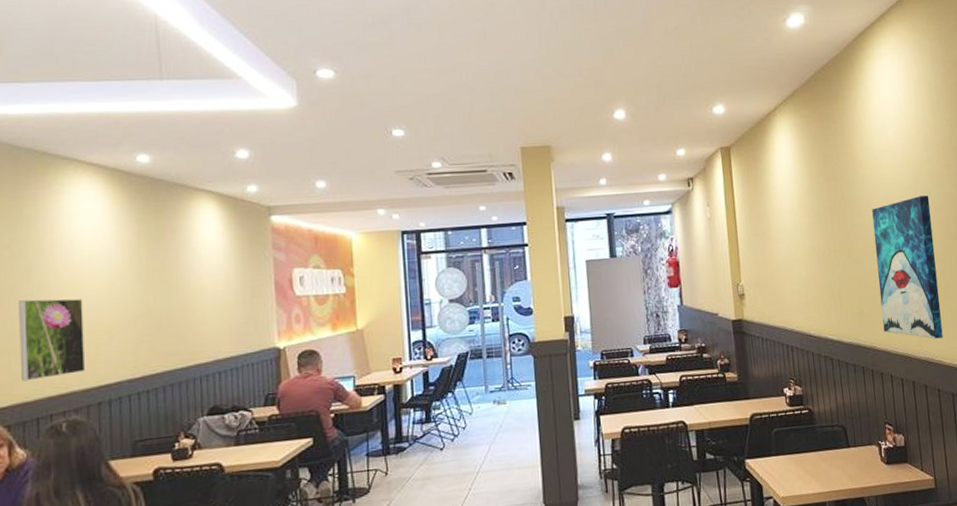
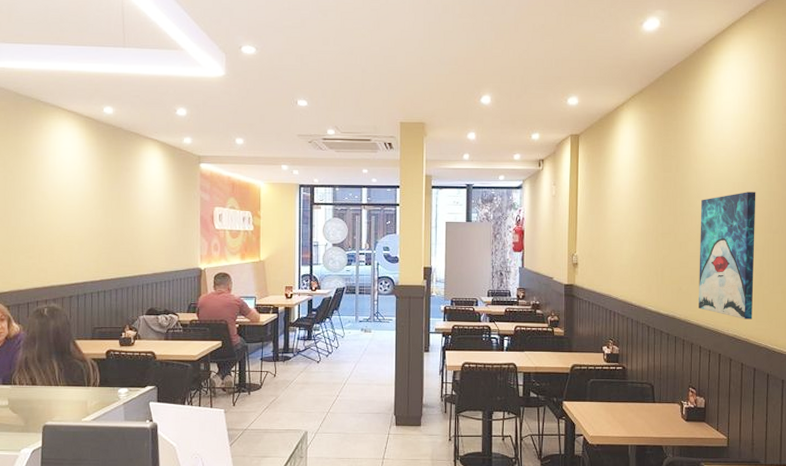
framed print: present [19,298,86,382] -> none [17,213,62,274]

